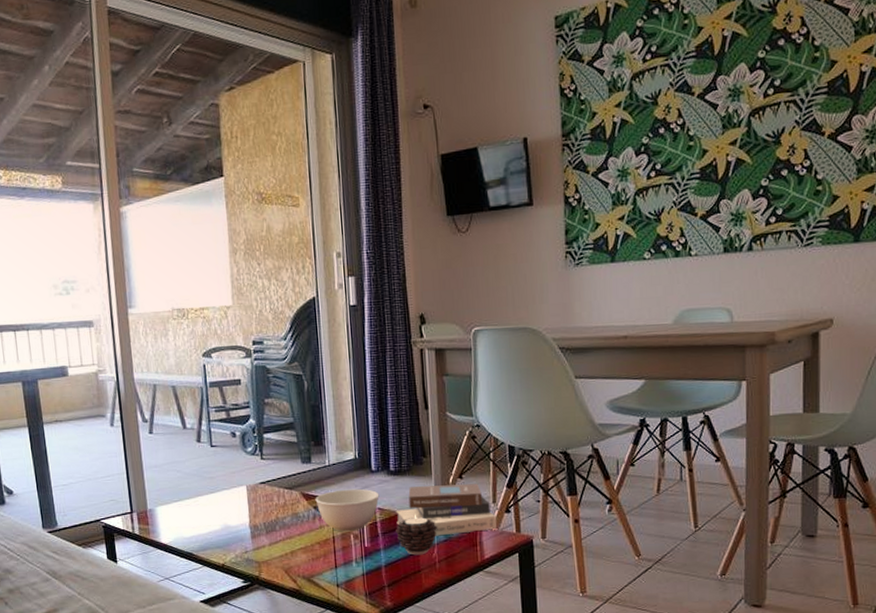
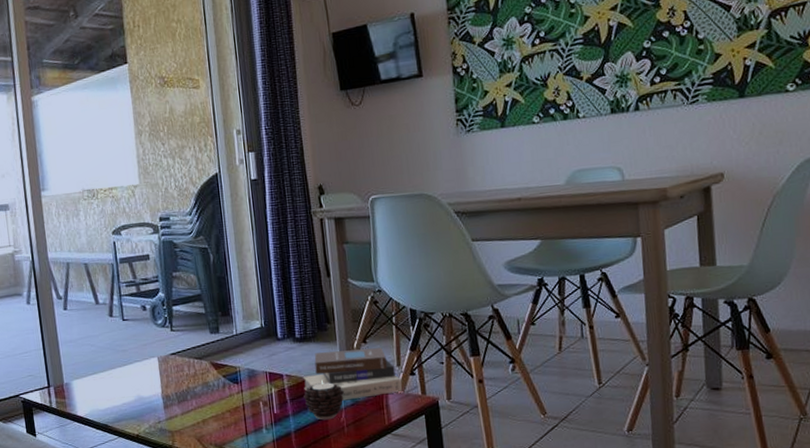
soup bowl: present [315,488,380,532] -> none [224,356,287,400]

